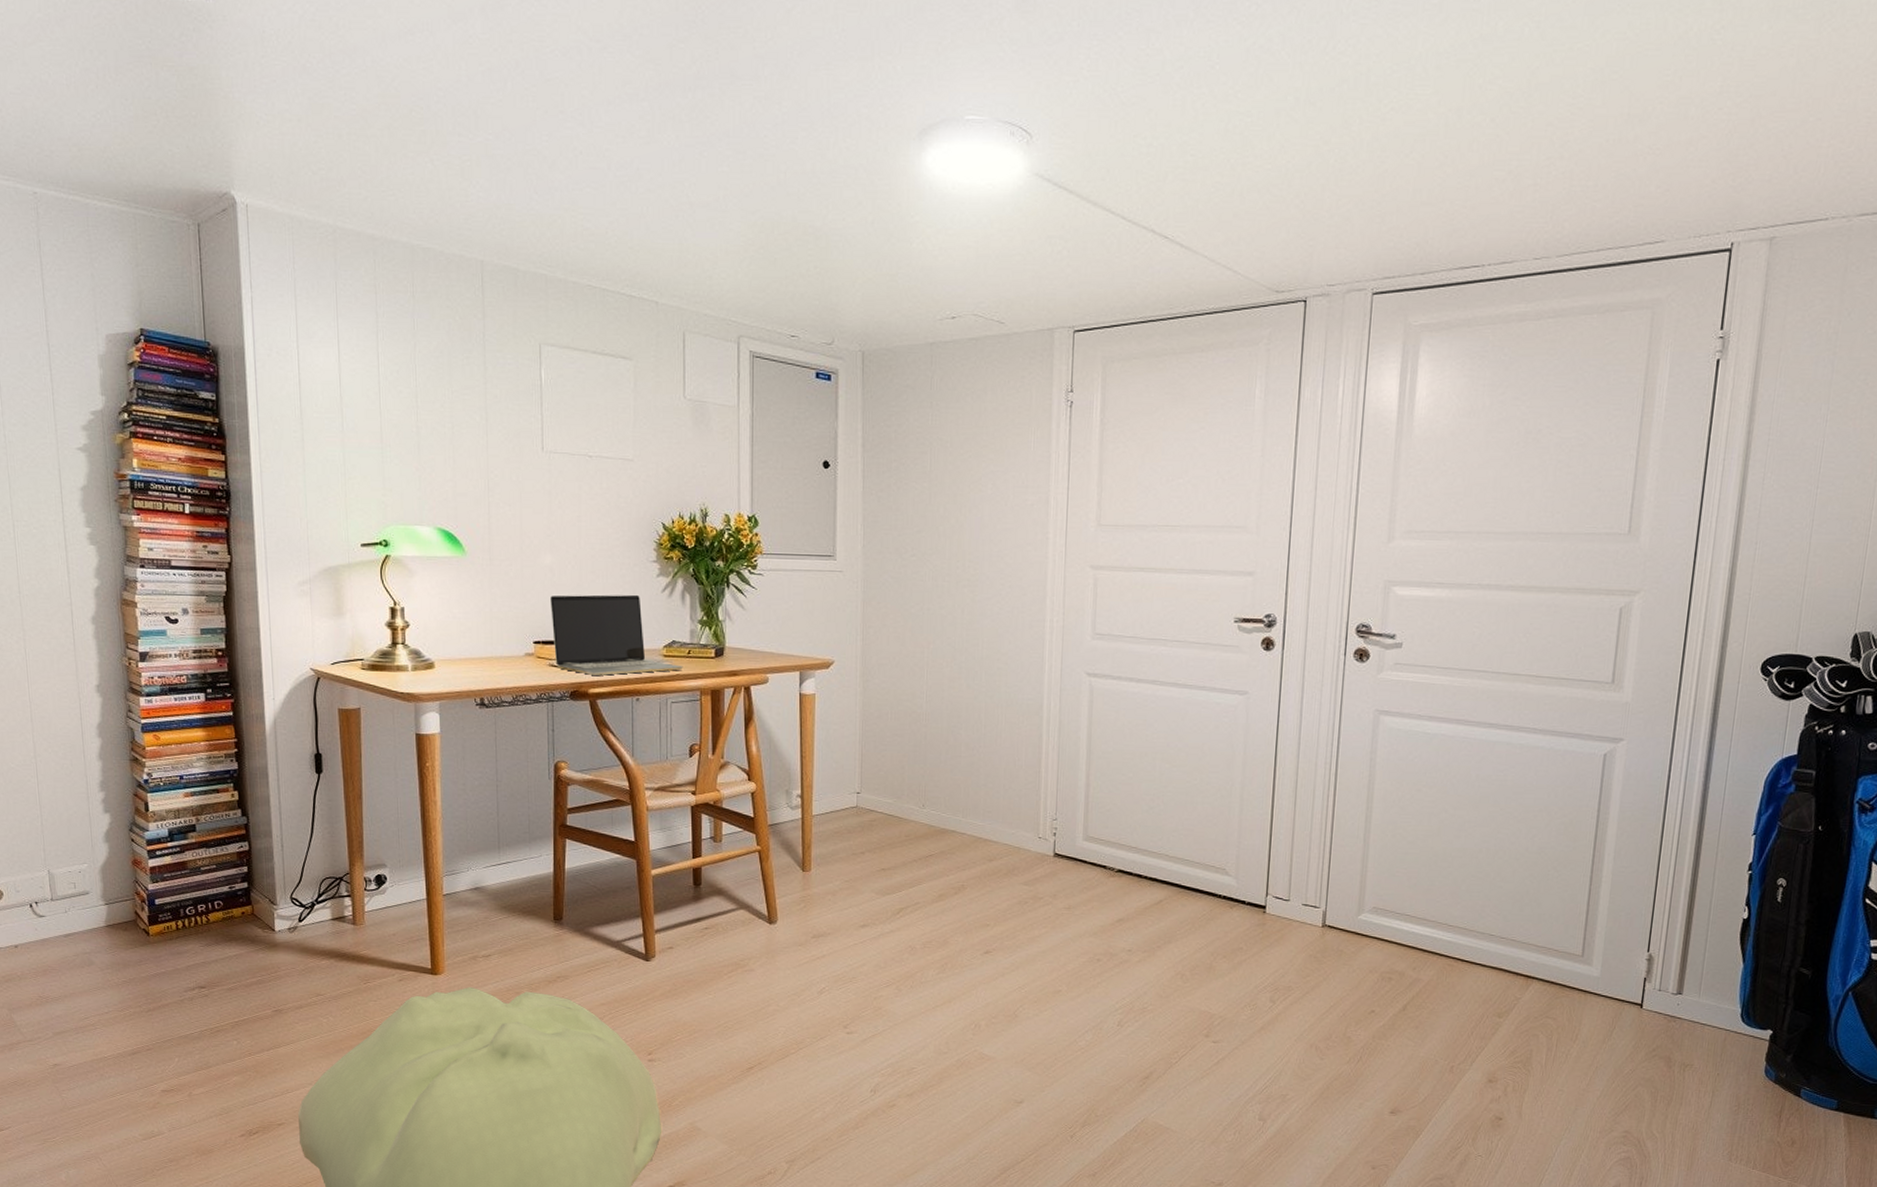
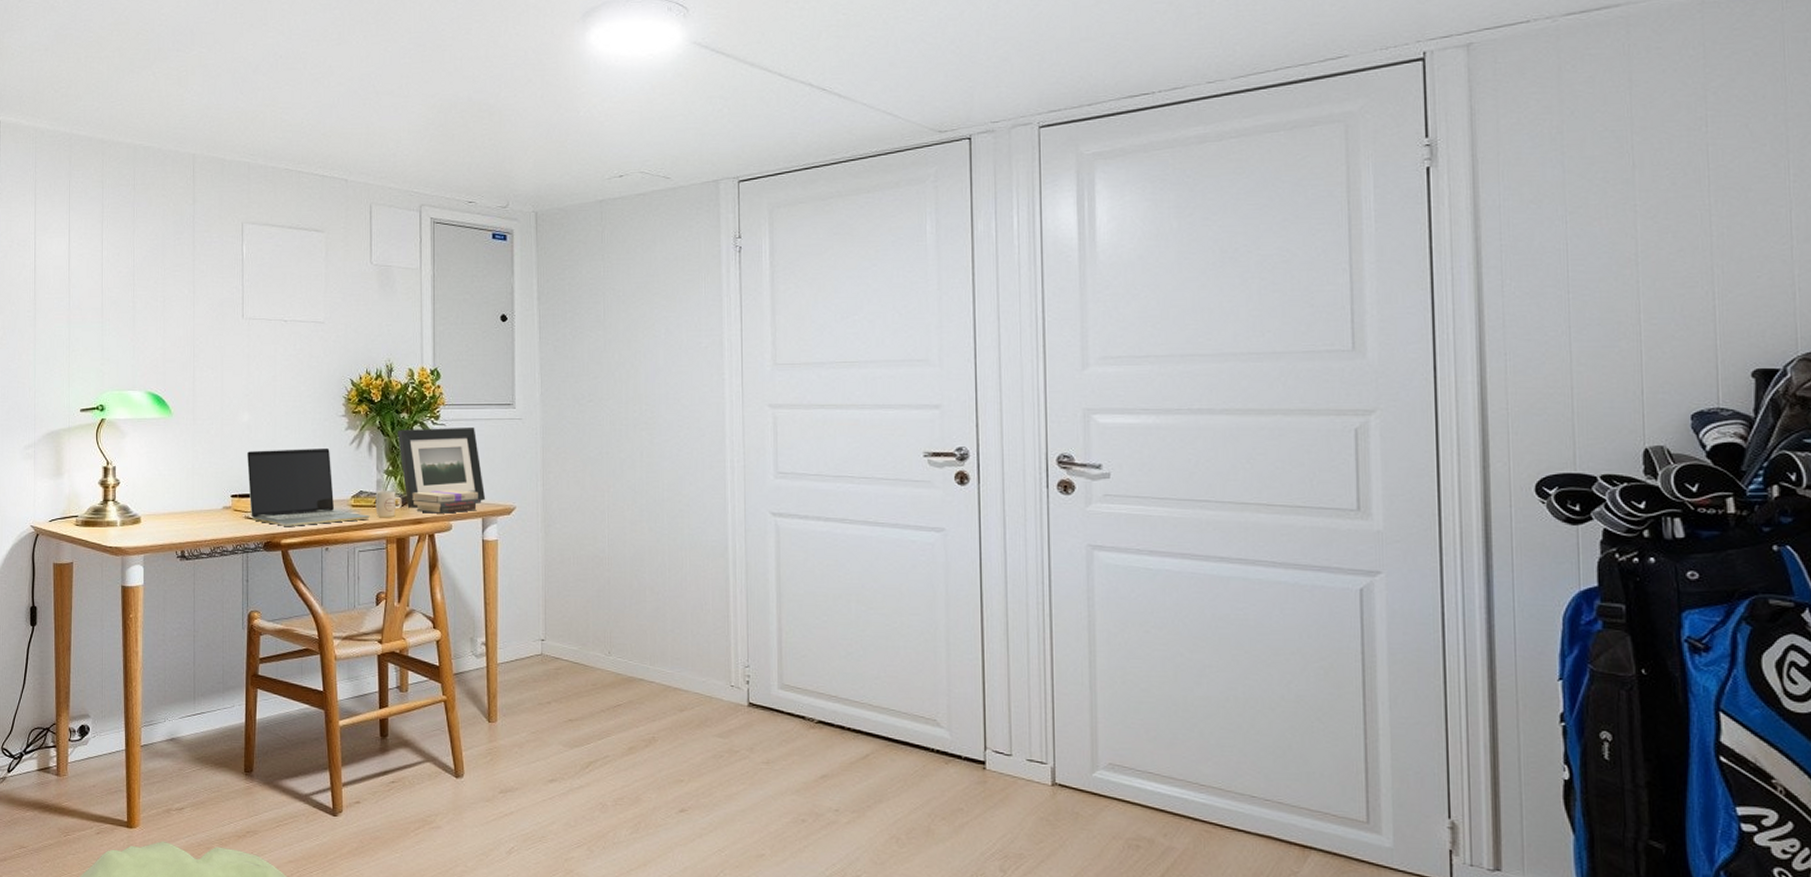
mug: none [689,641,717,669] -> present [375,491,402,518]
picture frame: none [712,577,804,660] -> present [397,428,486,508]
books: none [727,641,800,666] -> present [412,490,482,514]

